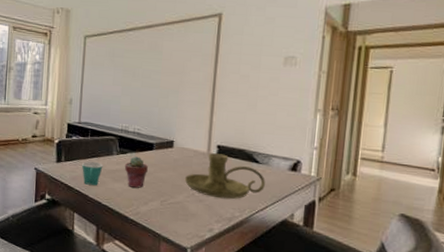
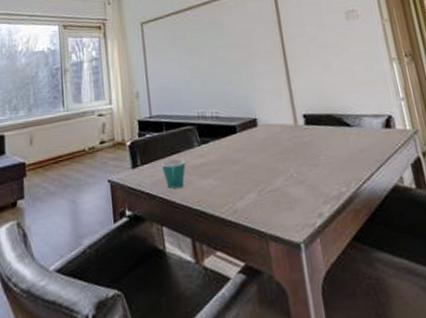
potted succulent: present [124,156,148,188] -> none [209,144,236,182]
candle holder: present [184,153,265,200] -> none [277,123,364,175]

